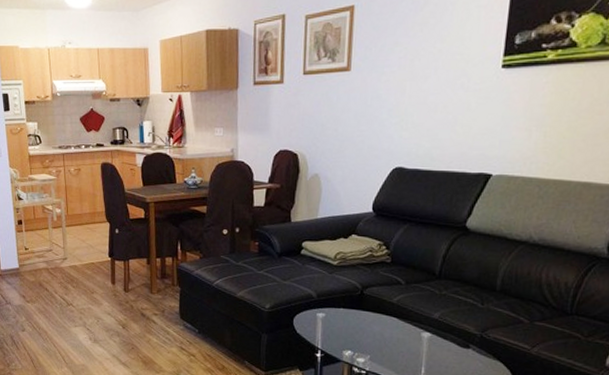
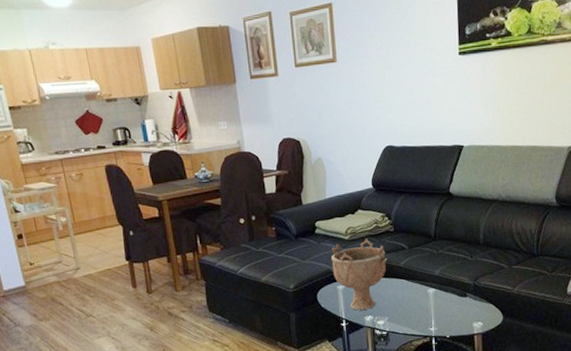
decorative bowl: none [314,266,379,344] -> present [331,238,388,310]

